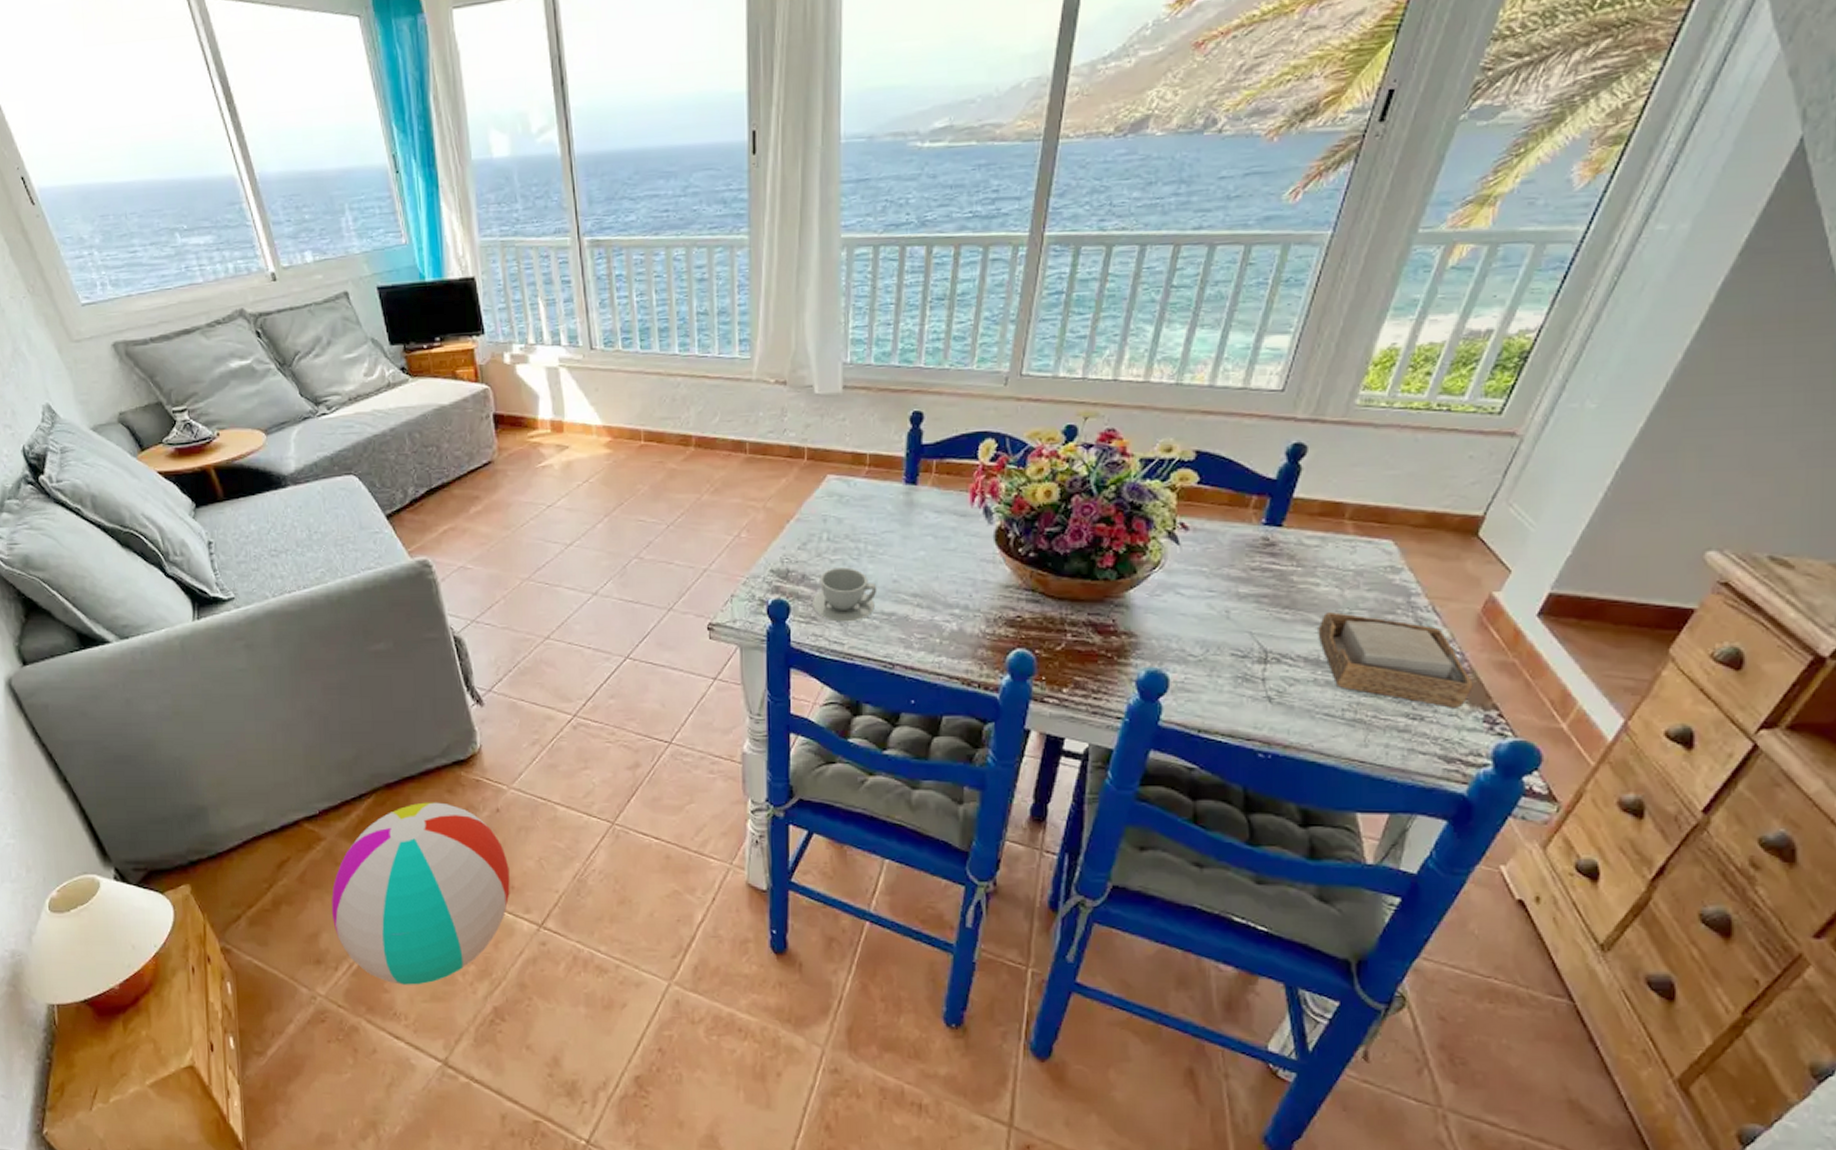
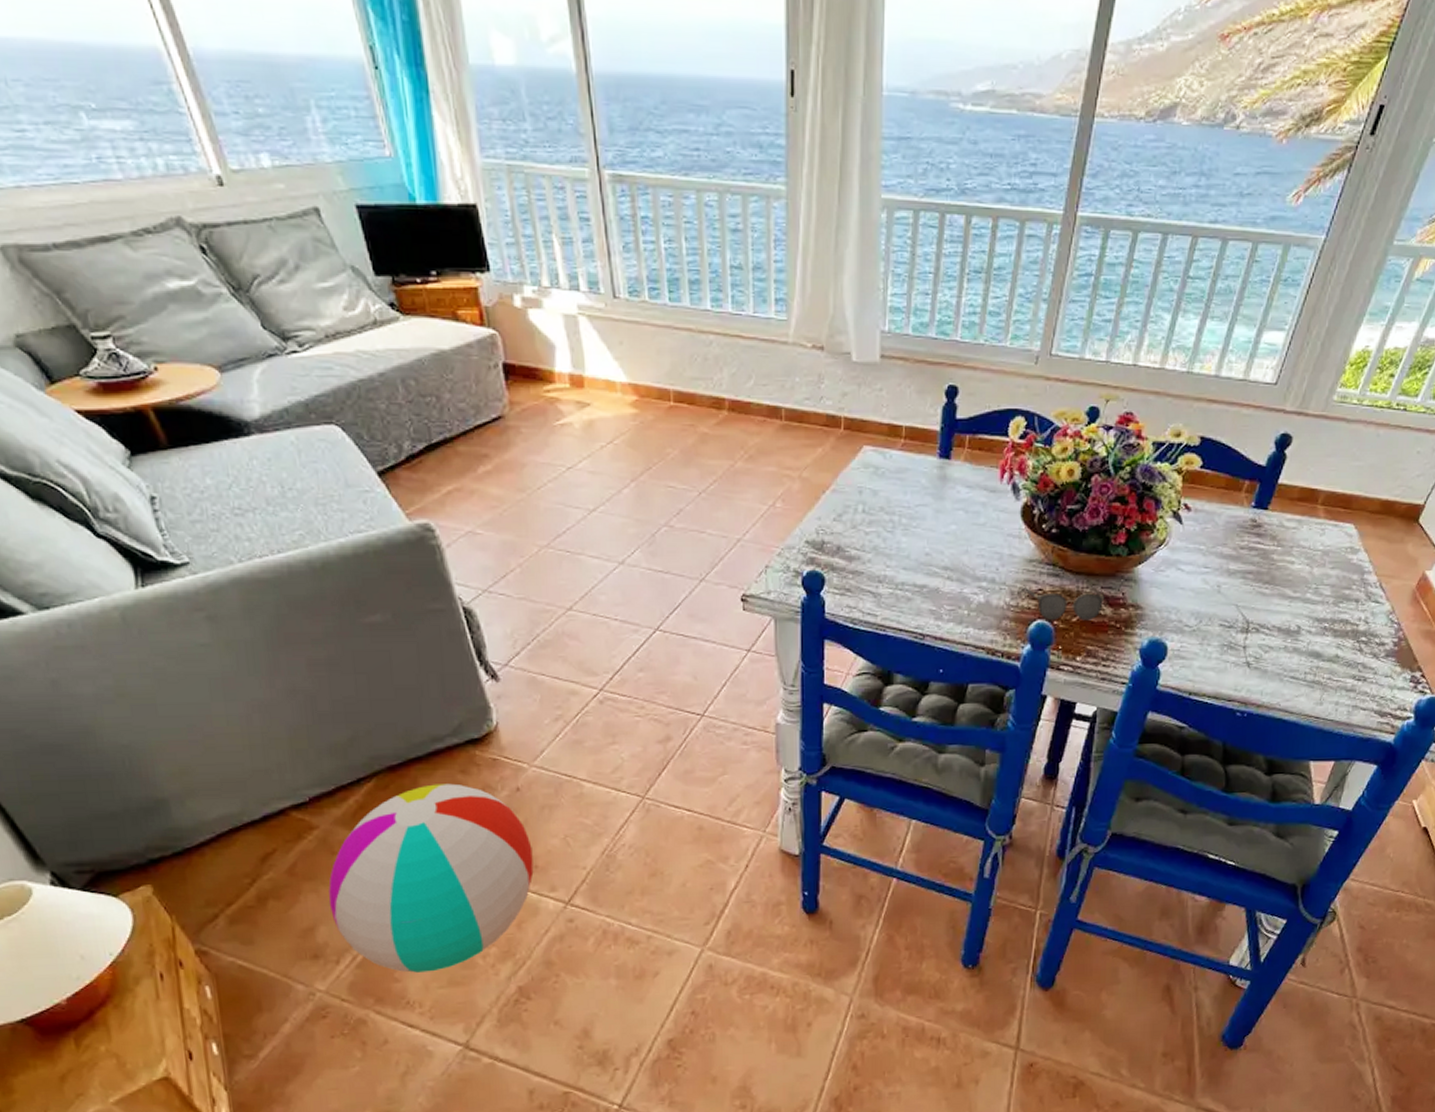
teacup: present [811,567,877,622] -> none [846,540,910,594]
sunglasses: none [997,613,1093,650] -> present [1020,586,1105,621]
napkin holder: present [1318,612,1473,708] -> none [1290,588,1405,670]

